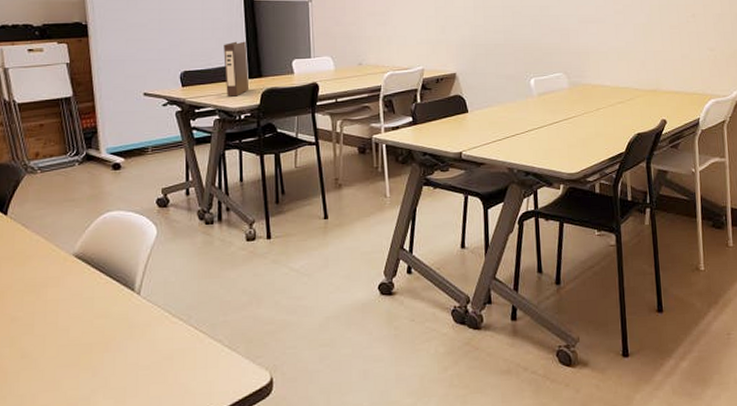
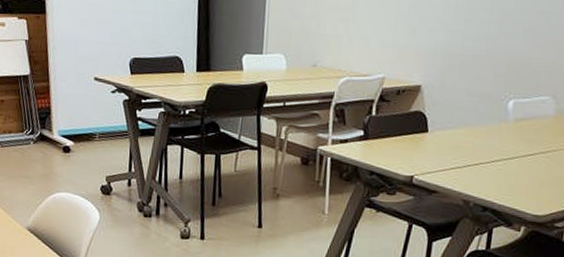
binder: present [223,41,250,97] -> none [173,29,198,90]

